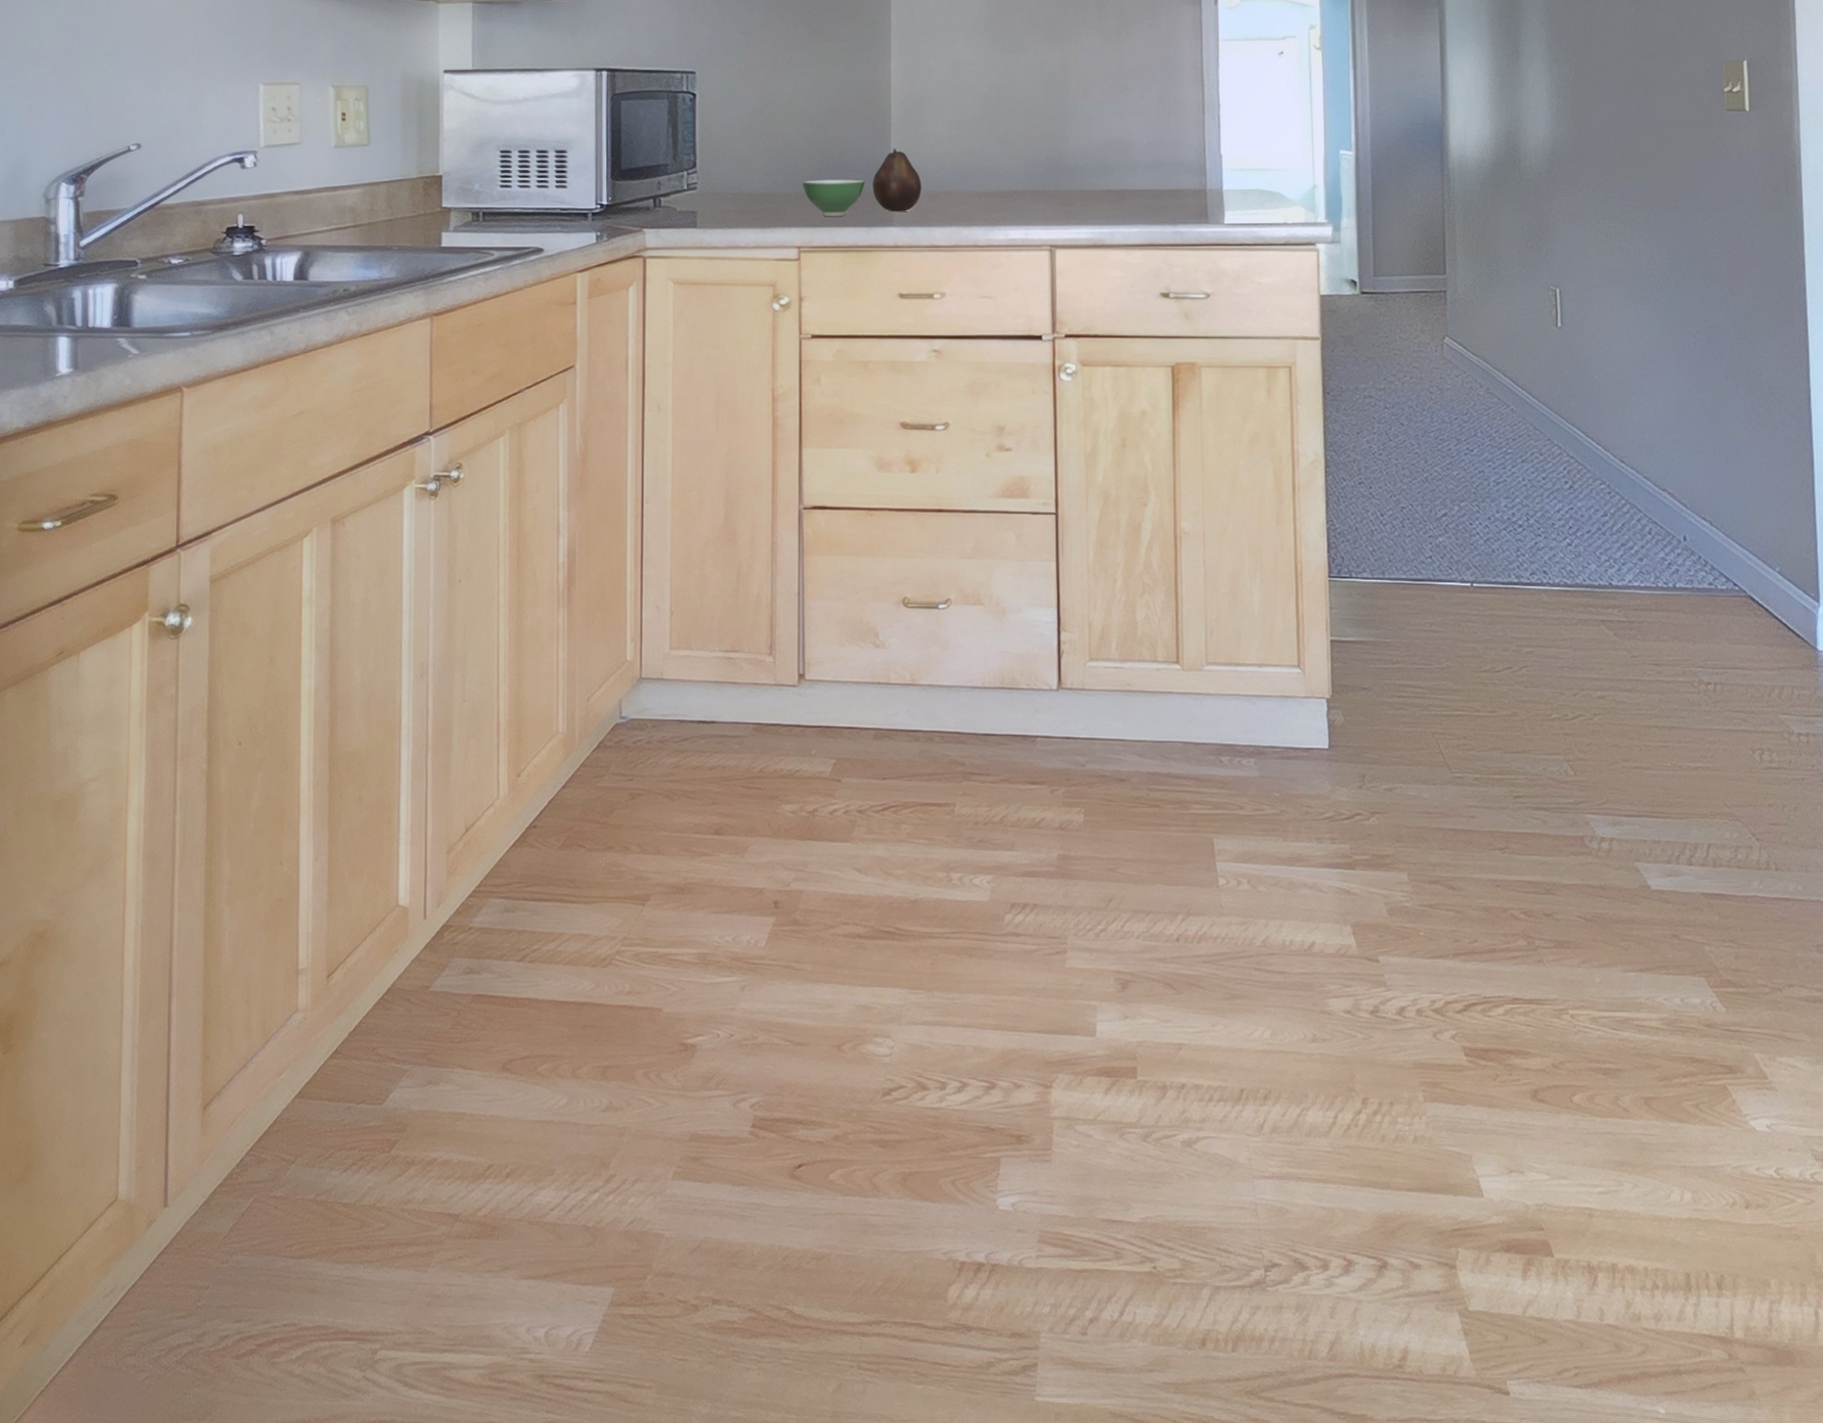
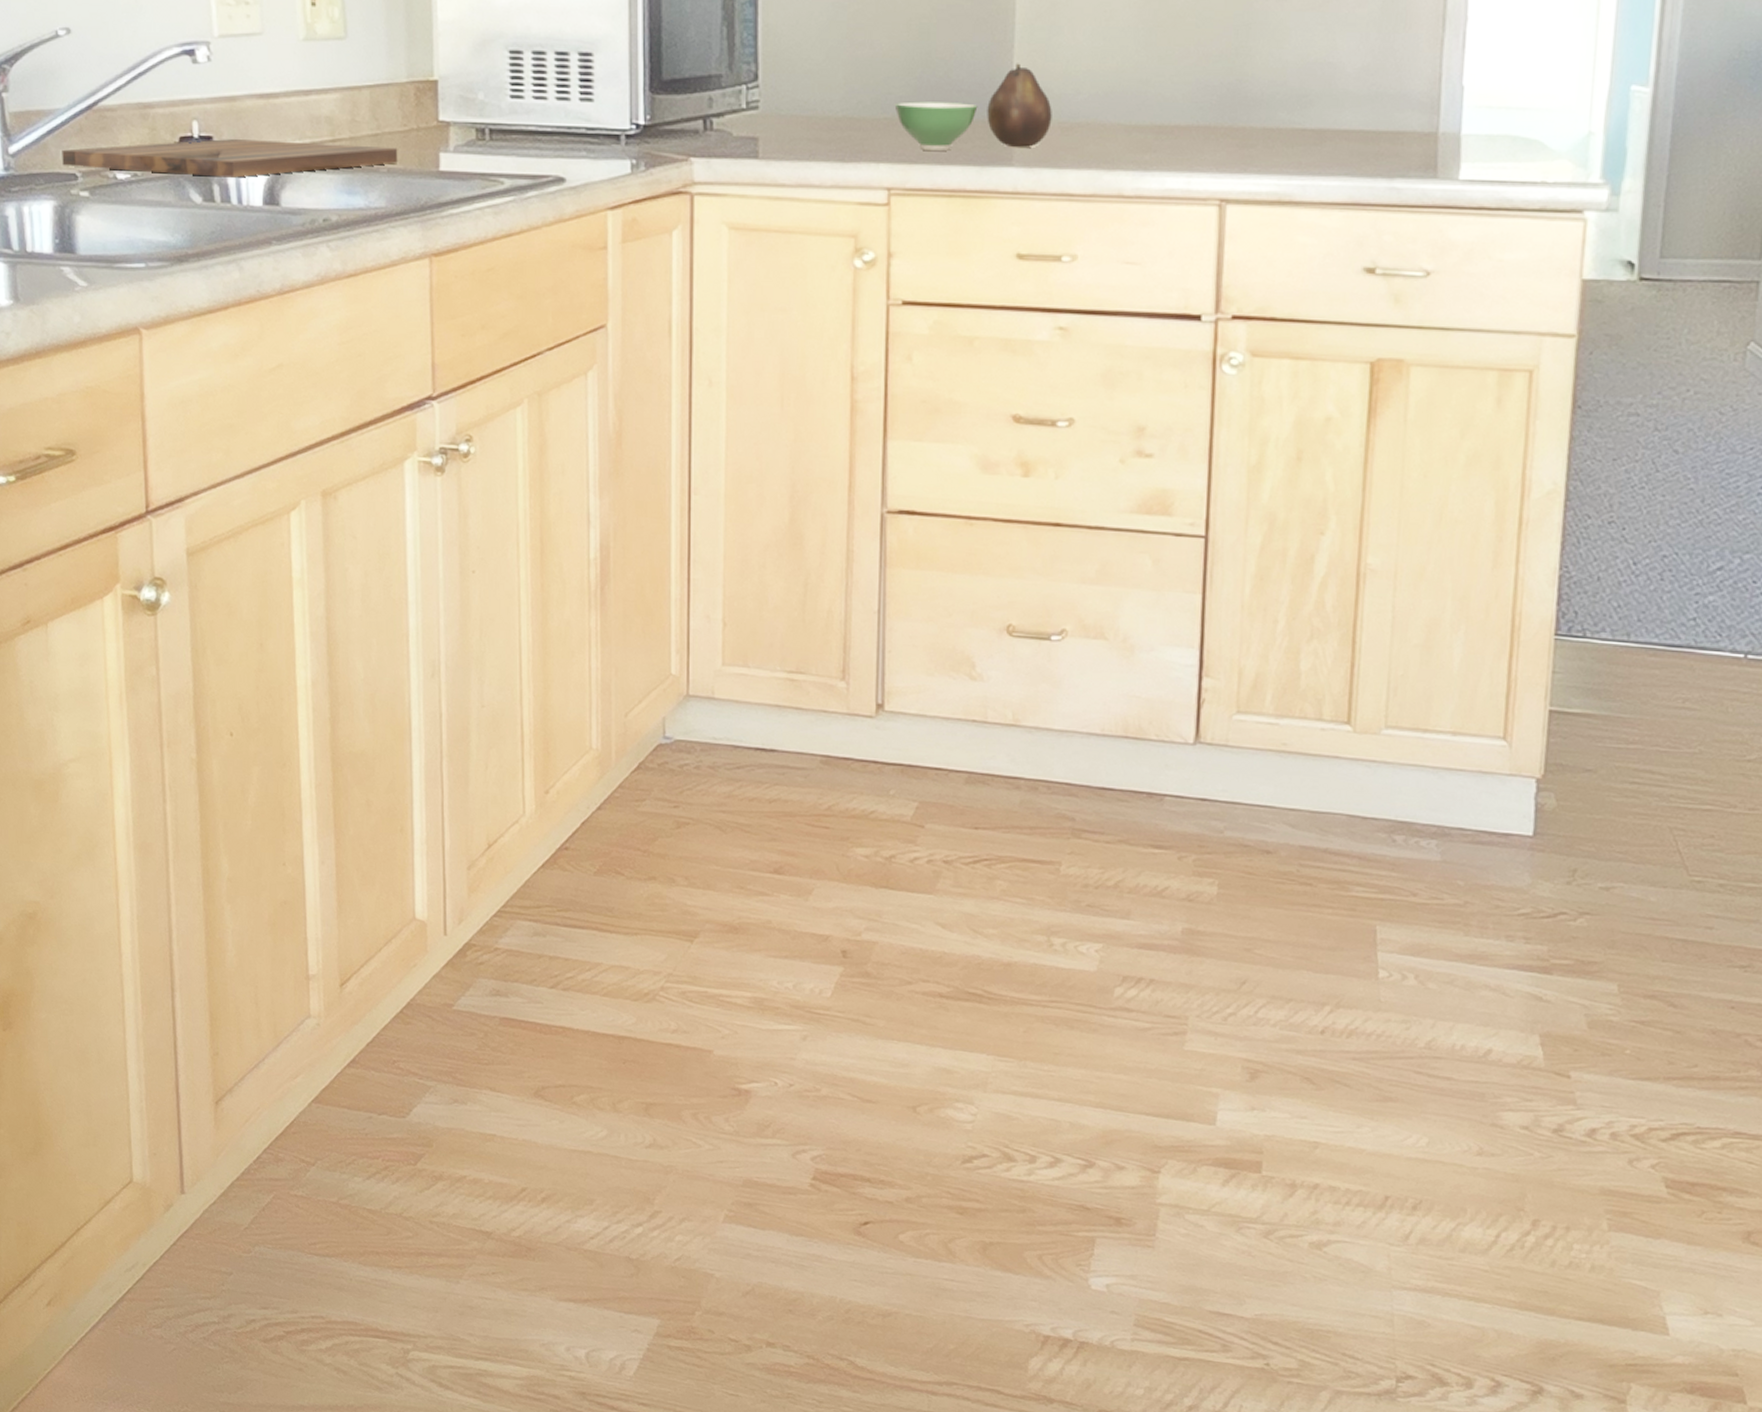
cutting board: none [125,227,408,259] -> present [62,138,398,178]

